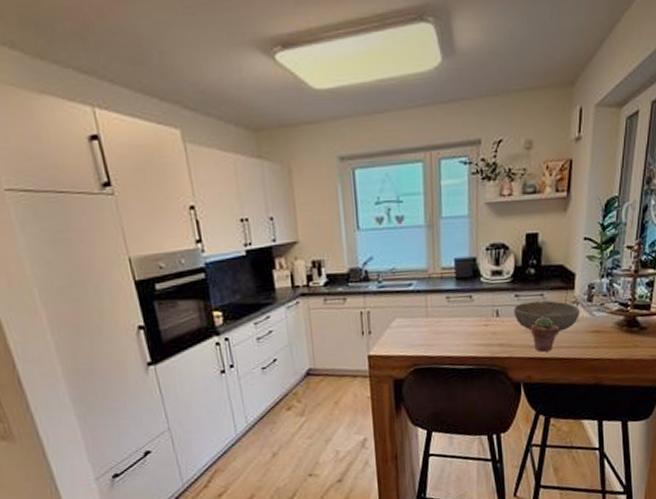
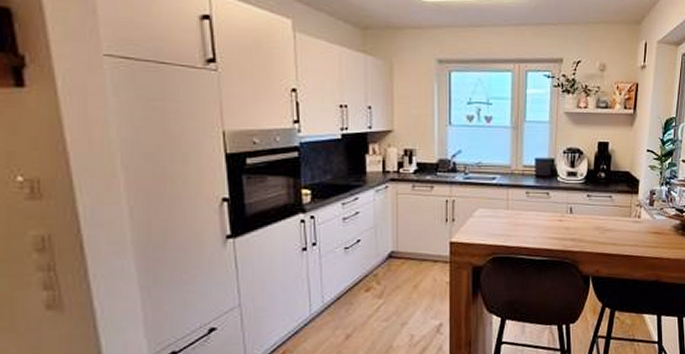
bowl: present [513,300,579,331] -> none [585,201,642,231]
potted succulent: present [531,316,560,352] -> none [600,216,625,248]

